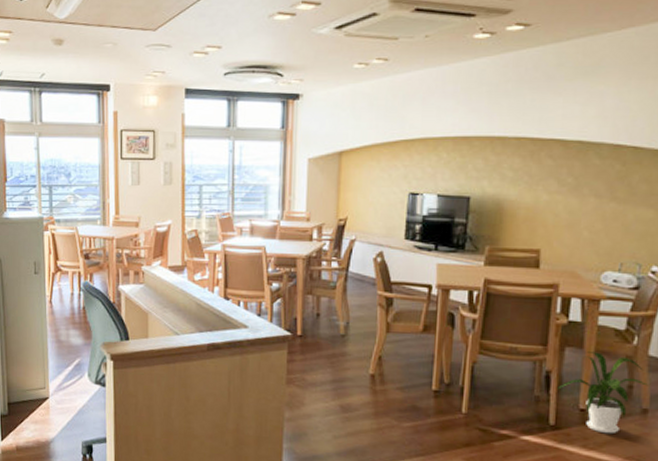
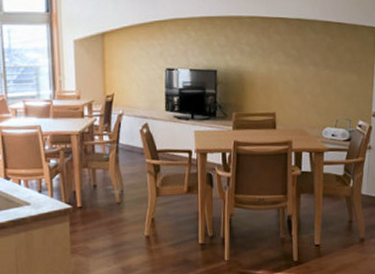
house plant: present [557,352,649,434] -> none [297,196,364,263]

